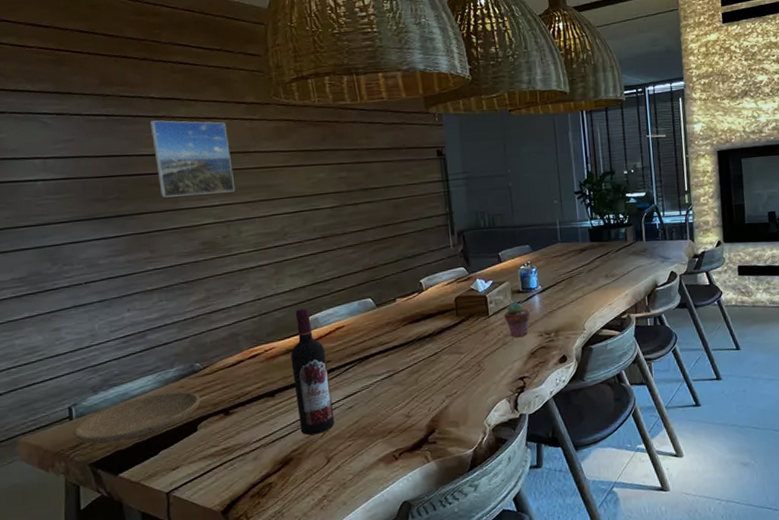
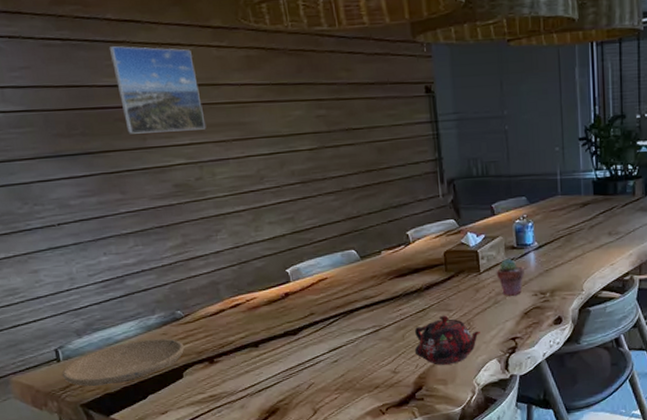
wine bottle: present [290,307,335,435] -> none [273,257,320,386]
teapot: none [427,358,490,408] -> present [414,315,480,365]

